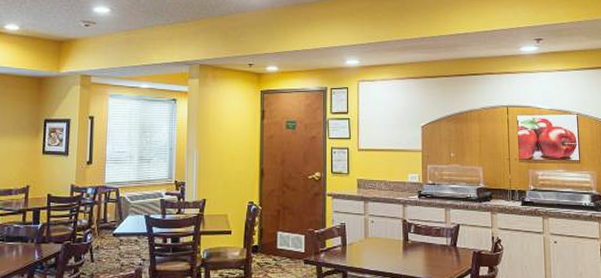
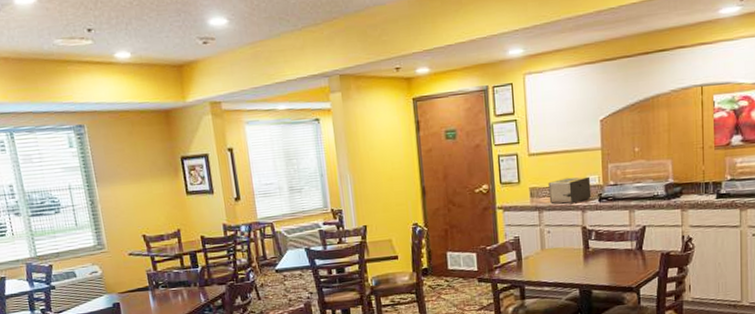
toaster: none [374,173,412,198] -> present [548,176,592,205]

